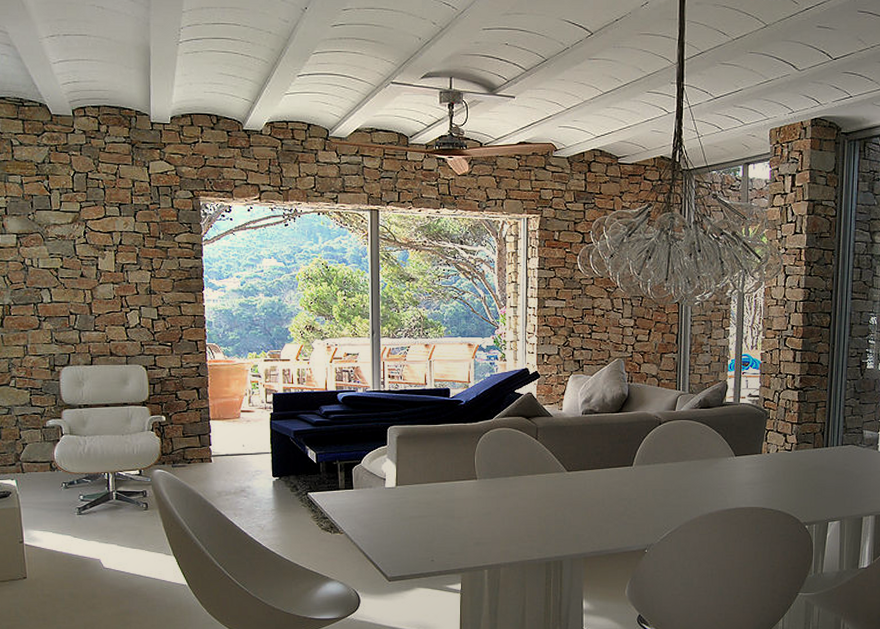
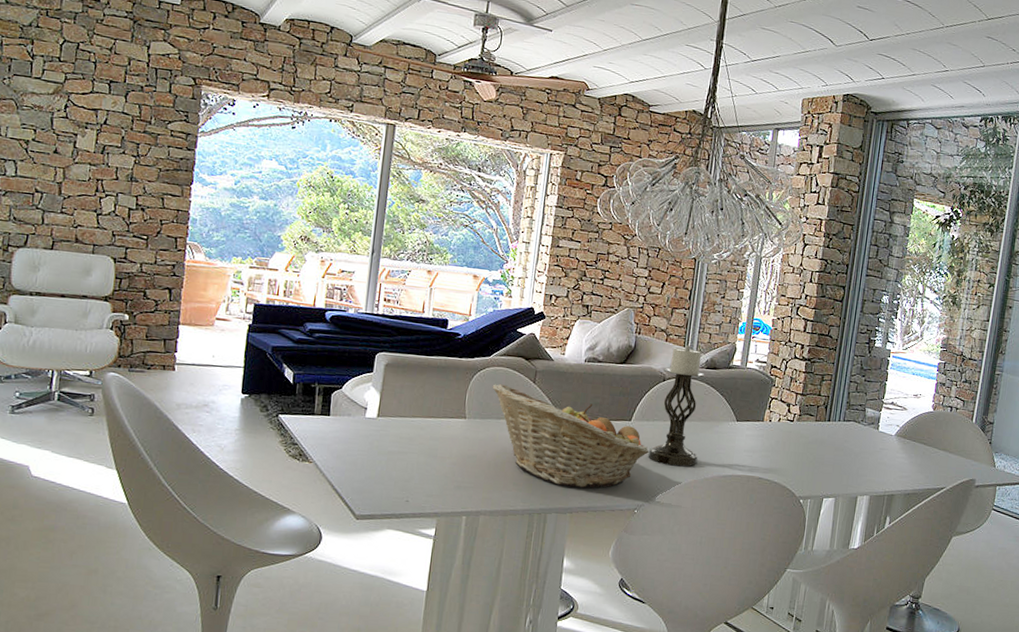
fruit basket: none [498,443,653,533] -> present [492,383,650,488]
candle holder: none [652,388,701,505] -> present [648,345,705,466]

